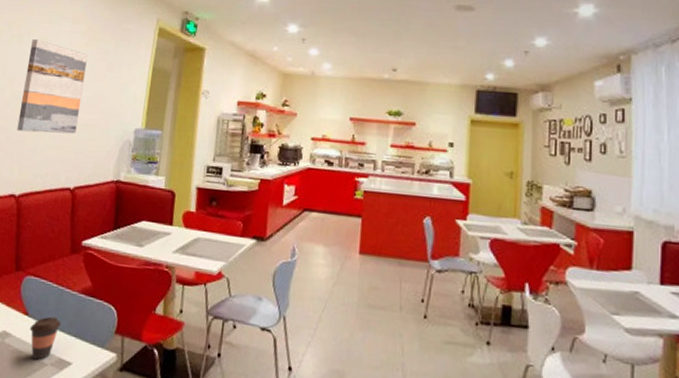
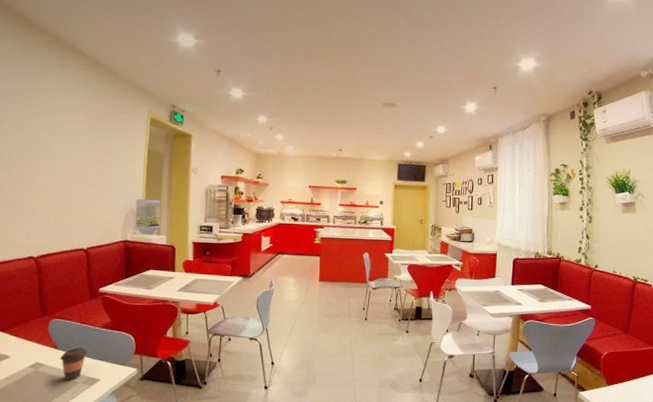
wall art: present [17,39,88,134] -> none [28,127,88,206]

